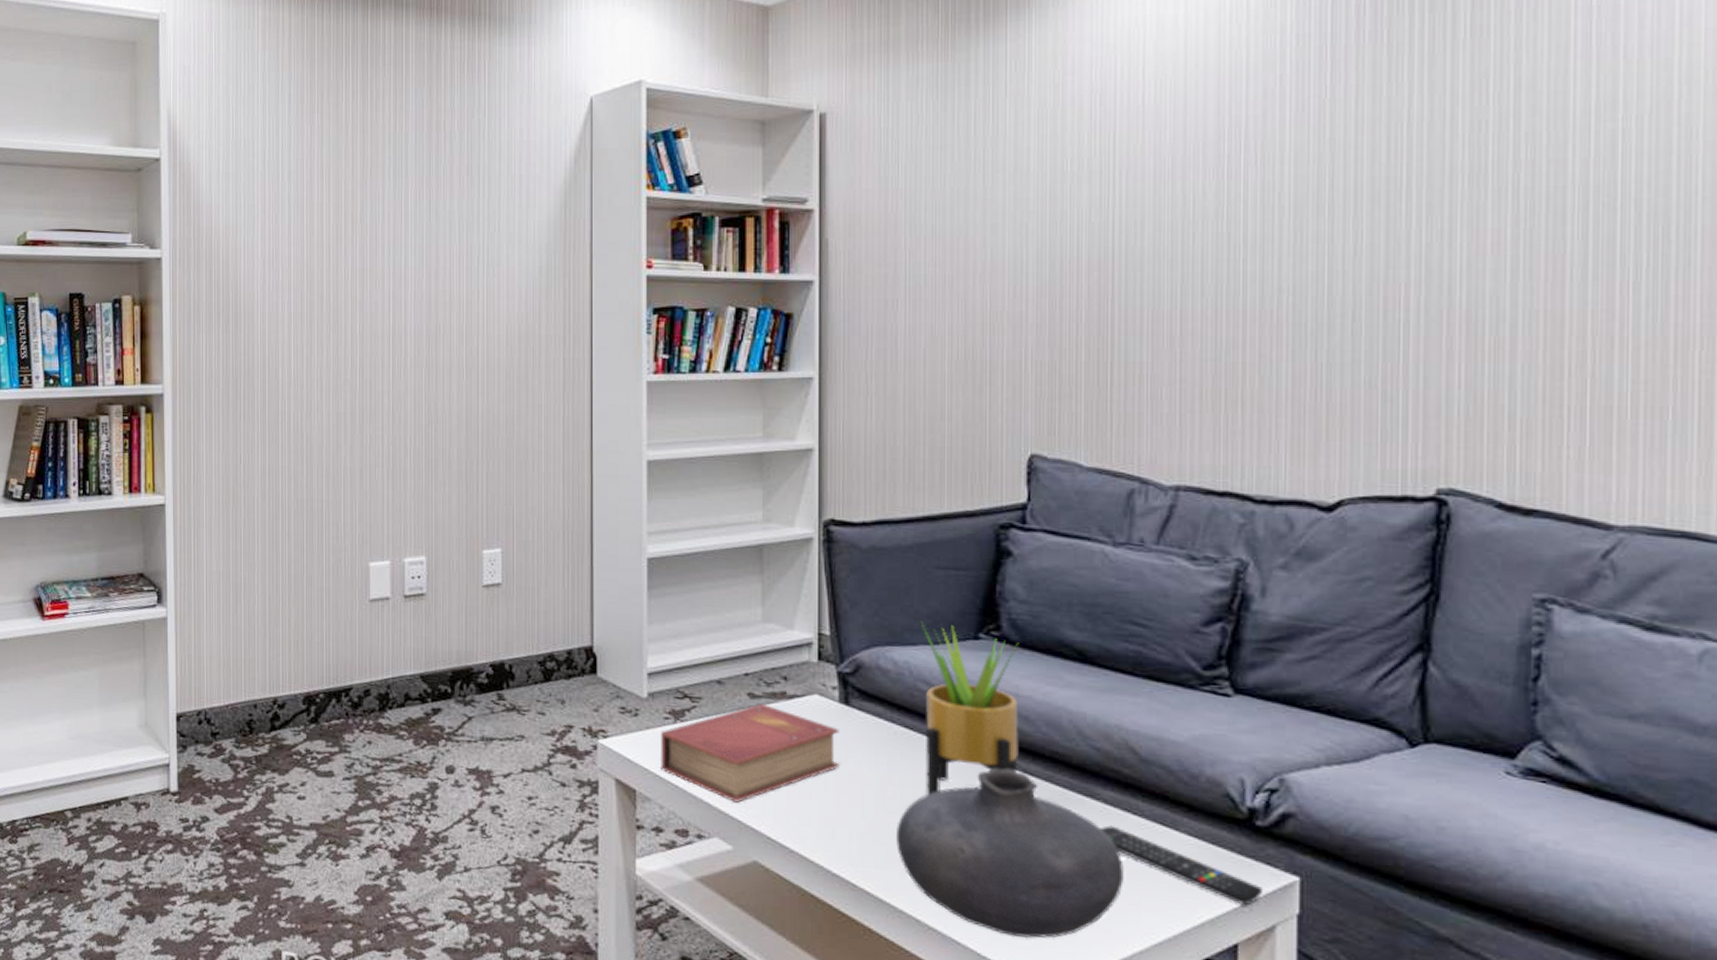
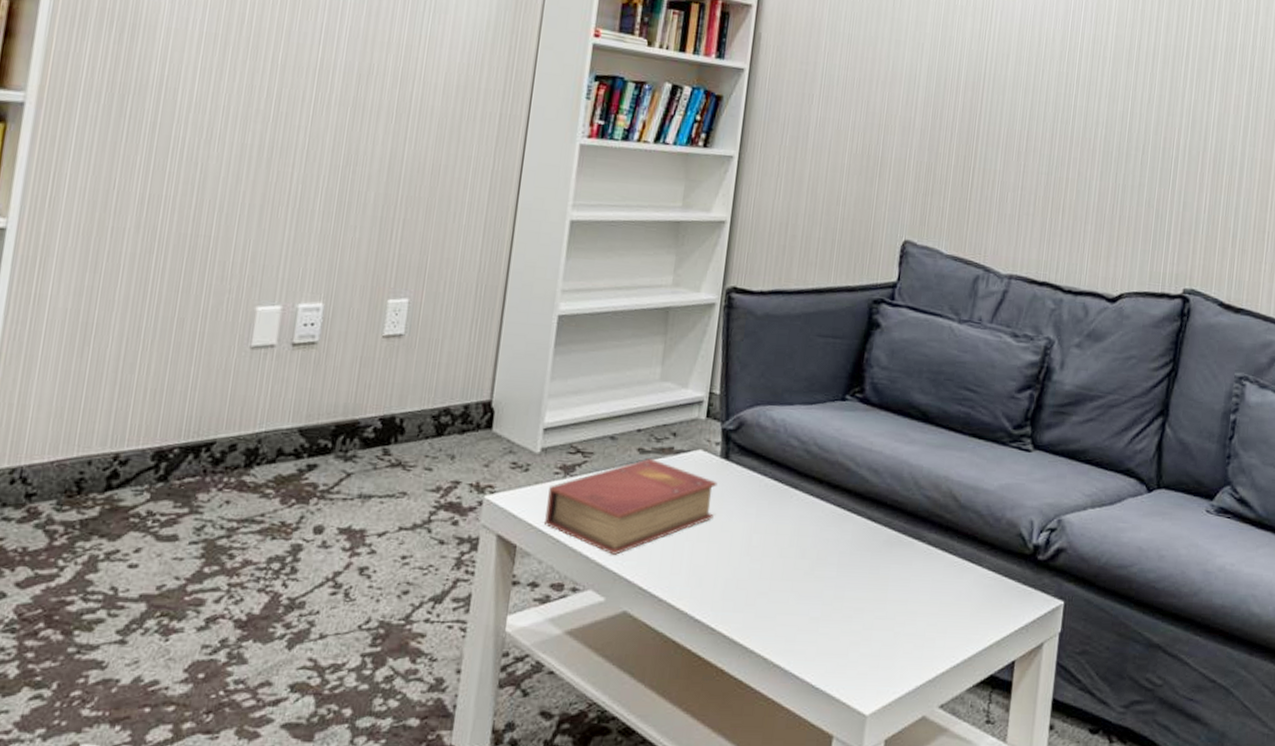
vase: present [896,768,1124,939] -> none [754,516,938,669]
potted plant: present [920,620,1019,795] -> none [785,382,877,542]
remote control: present [1100,825,1264,905] -> none [922,564,1038,627]

